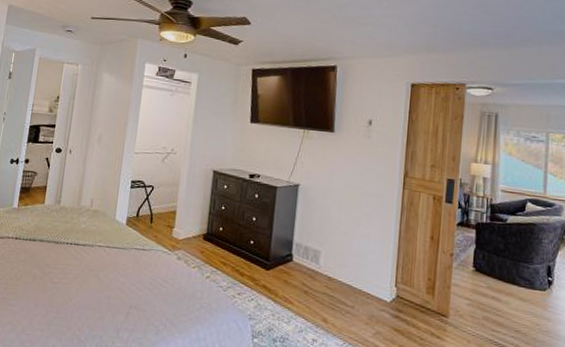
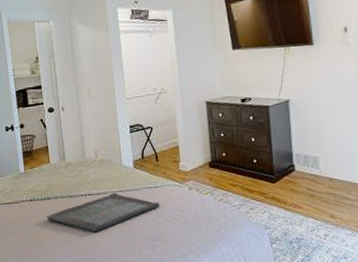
serving tray: none [27,247,144,286] -> present [46,192,160,233]

